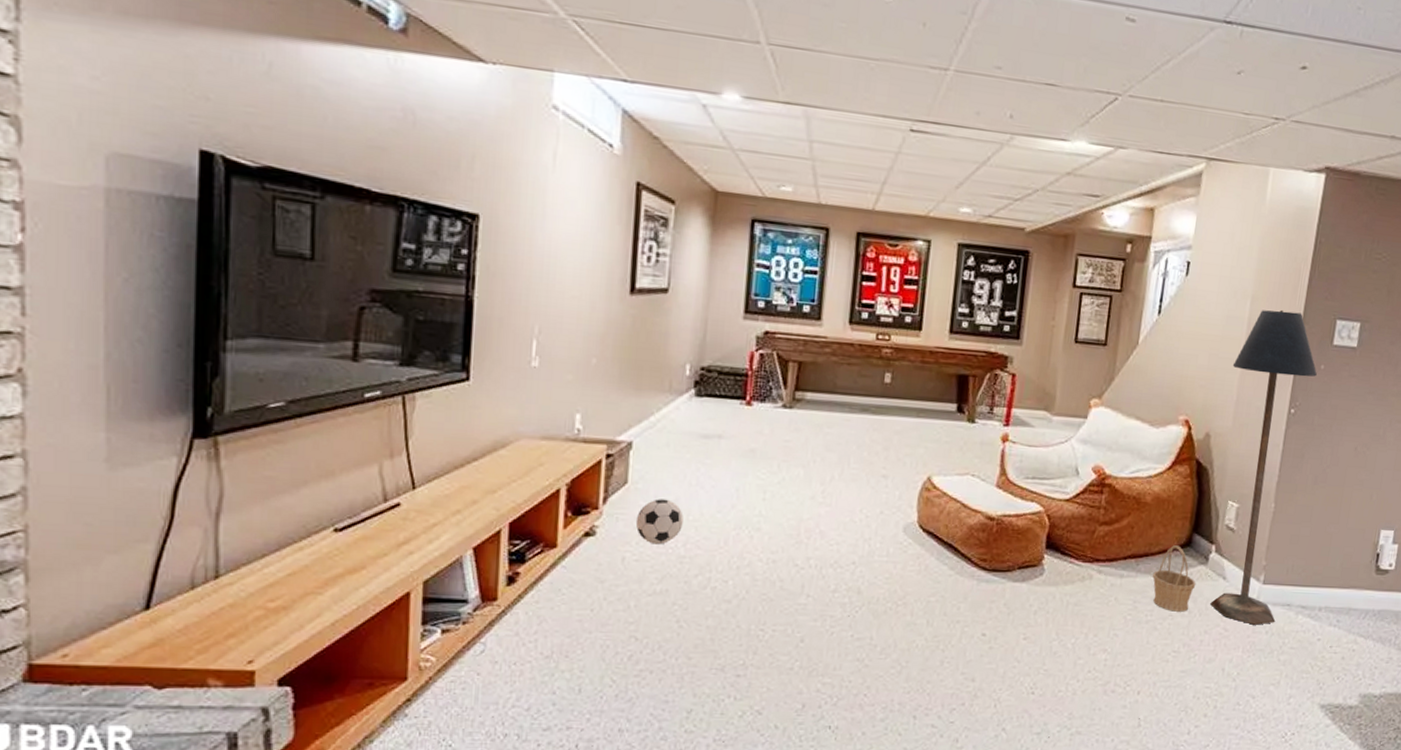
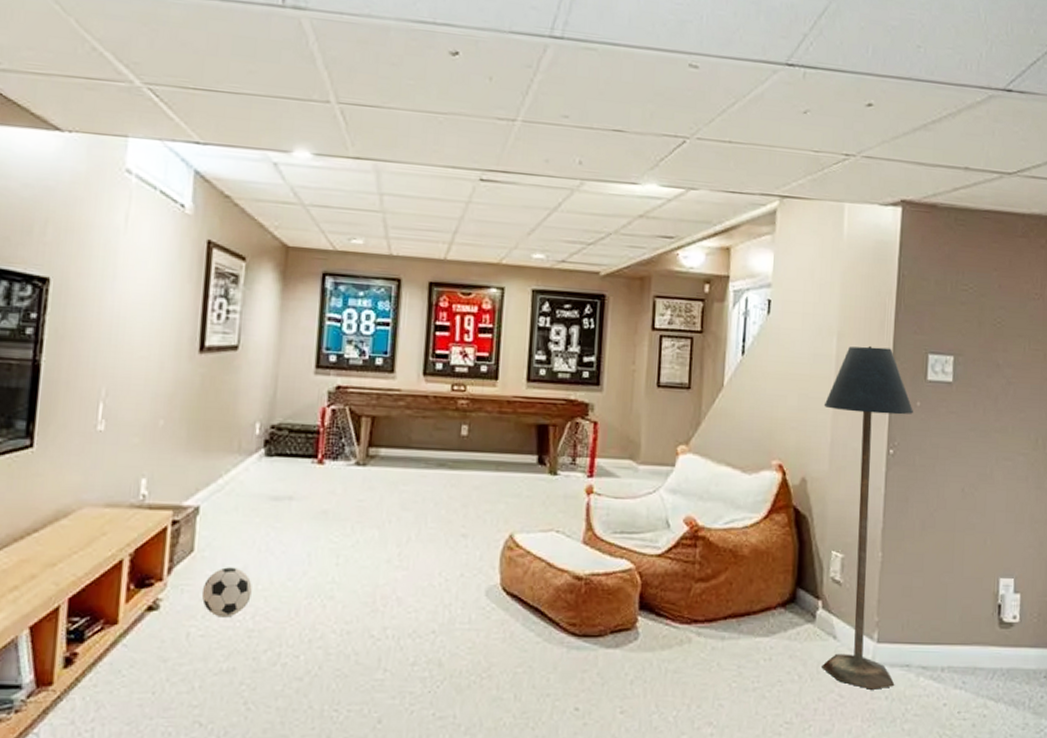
basket: present [1152,545,1196,612] -> none [757,602,804,677]

